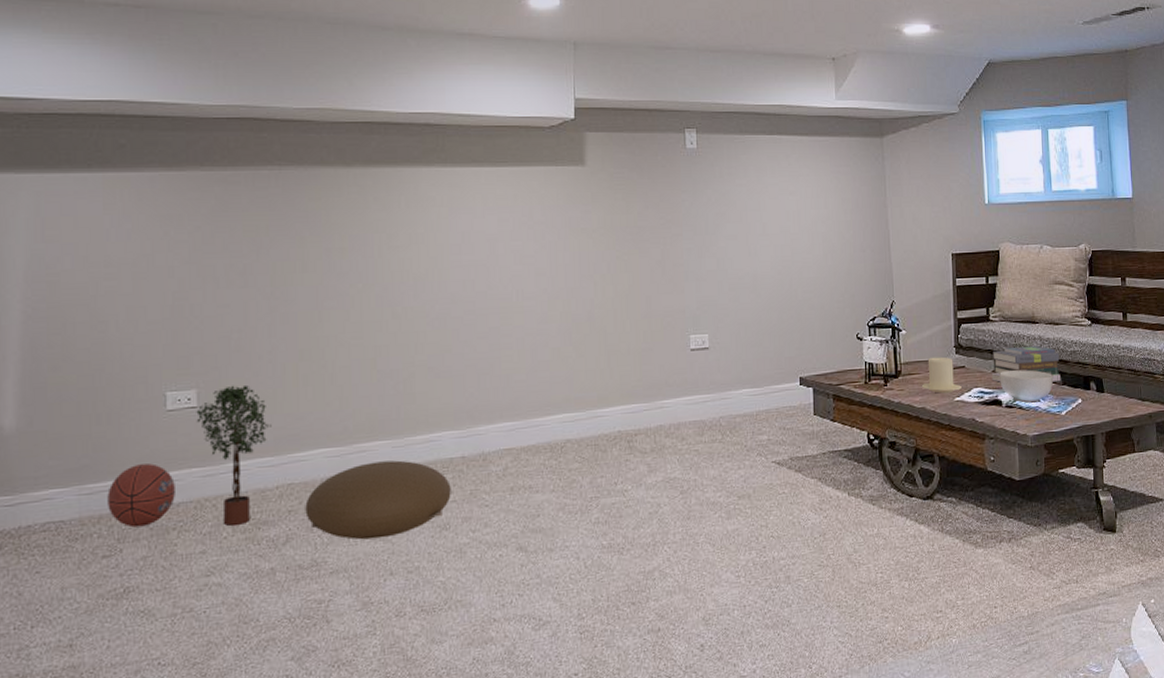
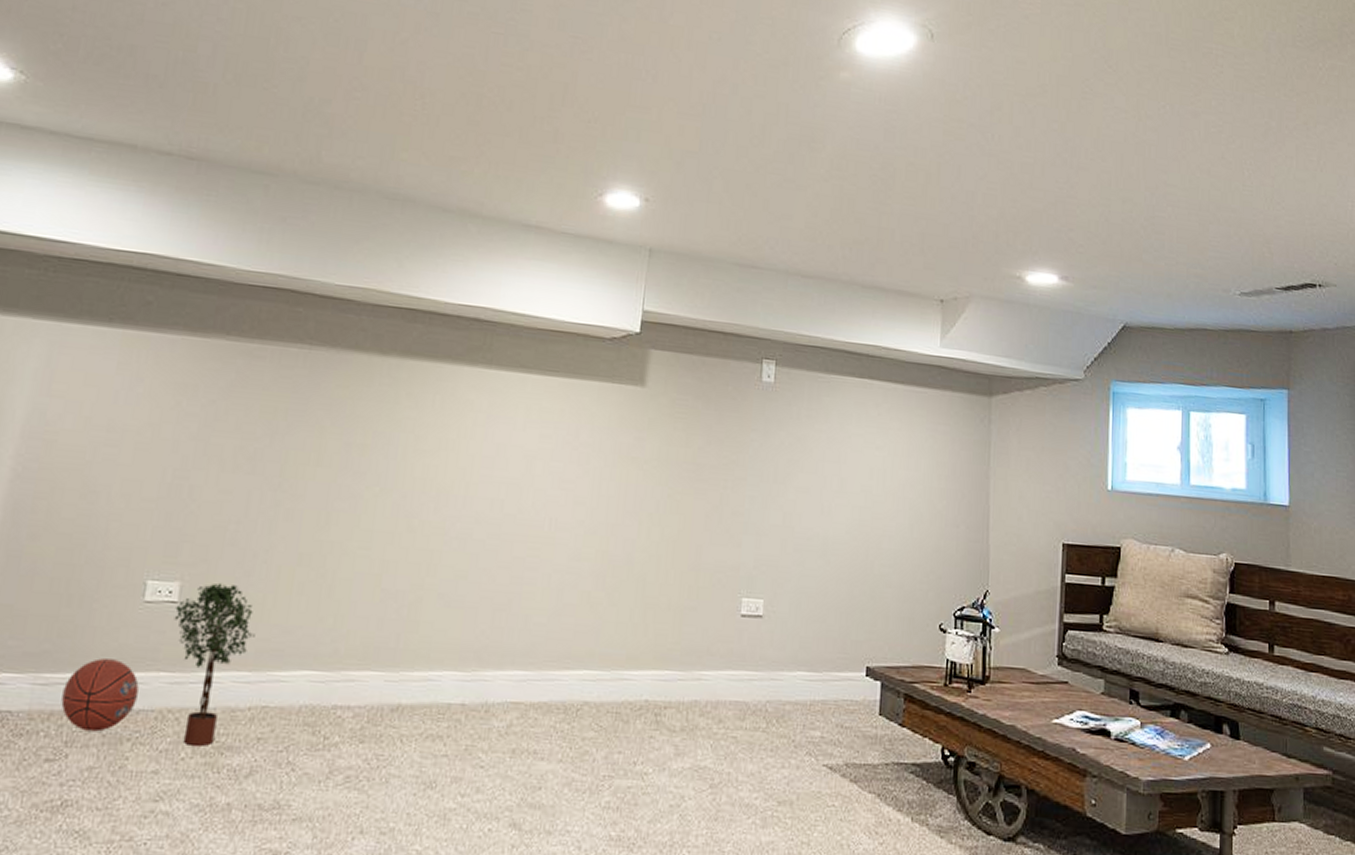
pouf: present [305,460,451,540] -> none [275,695,445,788]
candle: present [921,356,962,393] -> none [1012,665,1062,712]
books: present [991,346,1061,382] -> none [1100,667,1187,718]
bowl: present [998,369,1054,403] -> none [1109,693,1177,740]

